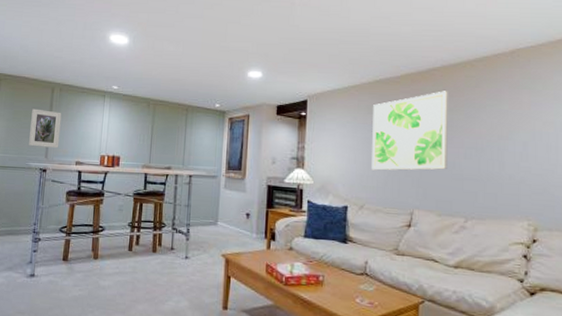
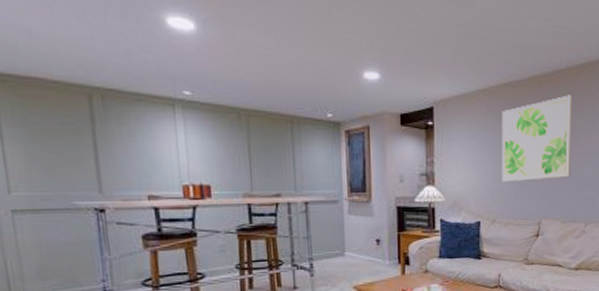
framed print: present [29,108,62,148] -> none [62,125,118,179]

